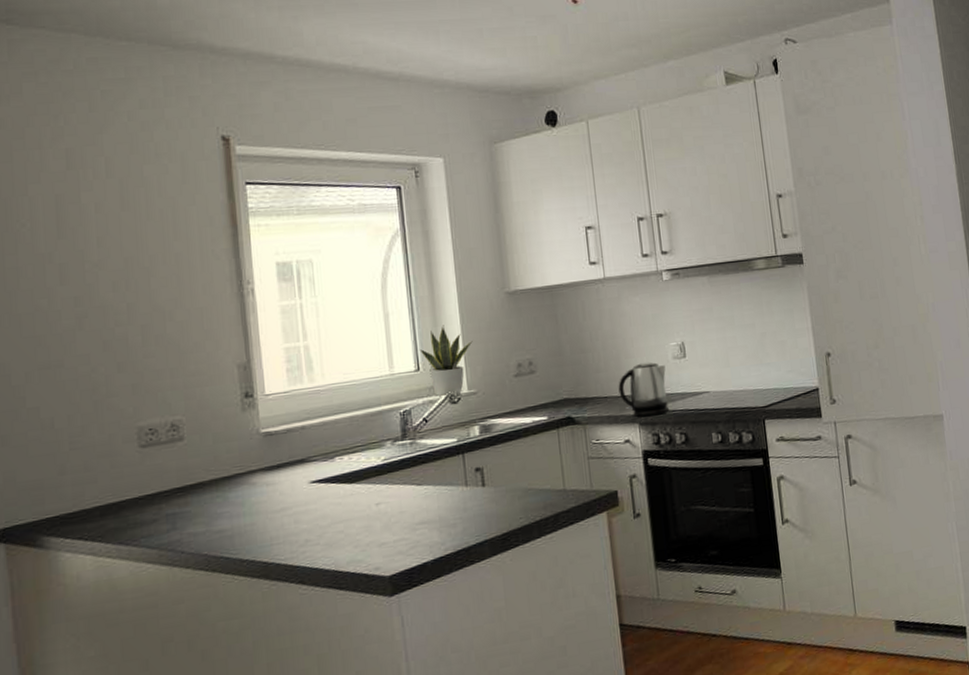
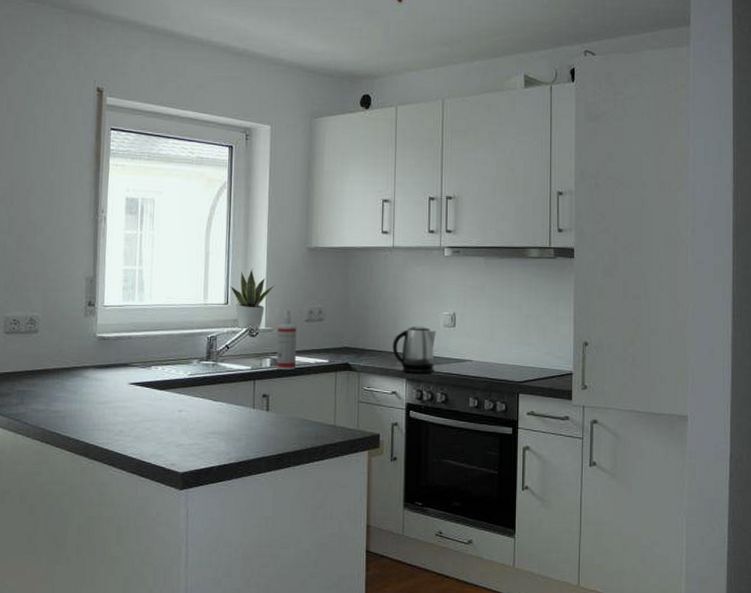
spray bottle: none [483,367,511,437] -> present [276,310,297,371]

